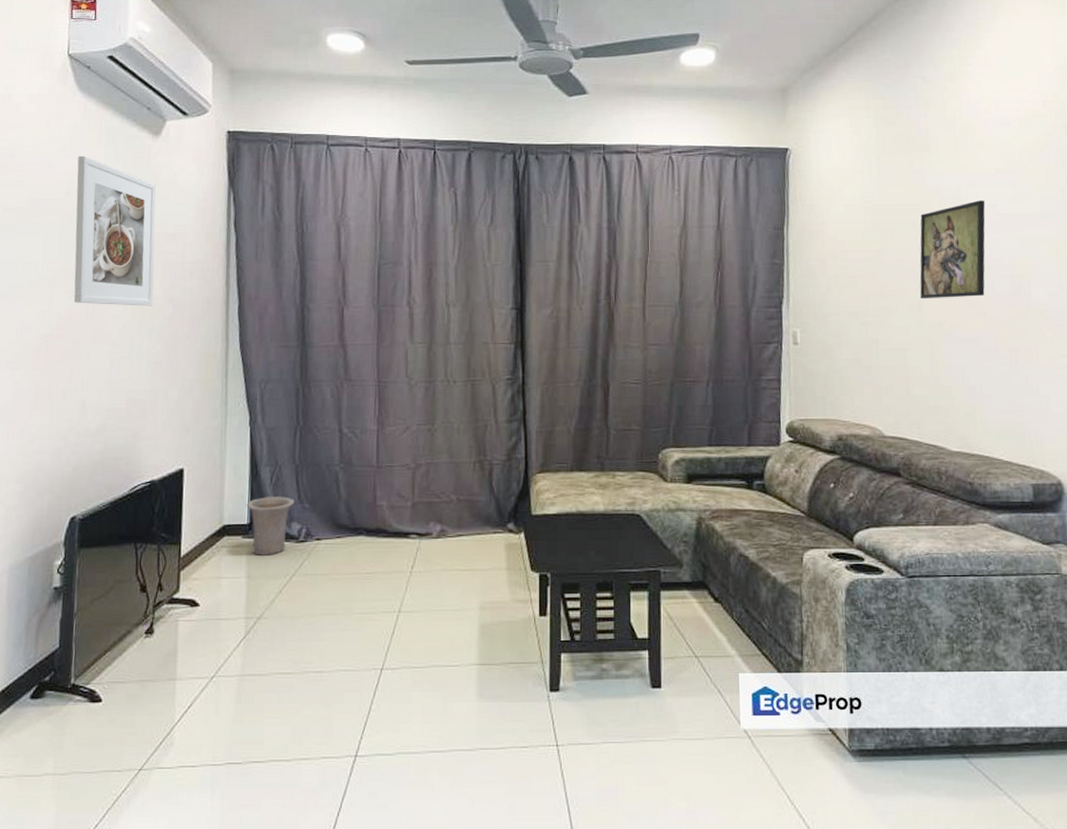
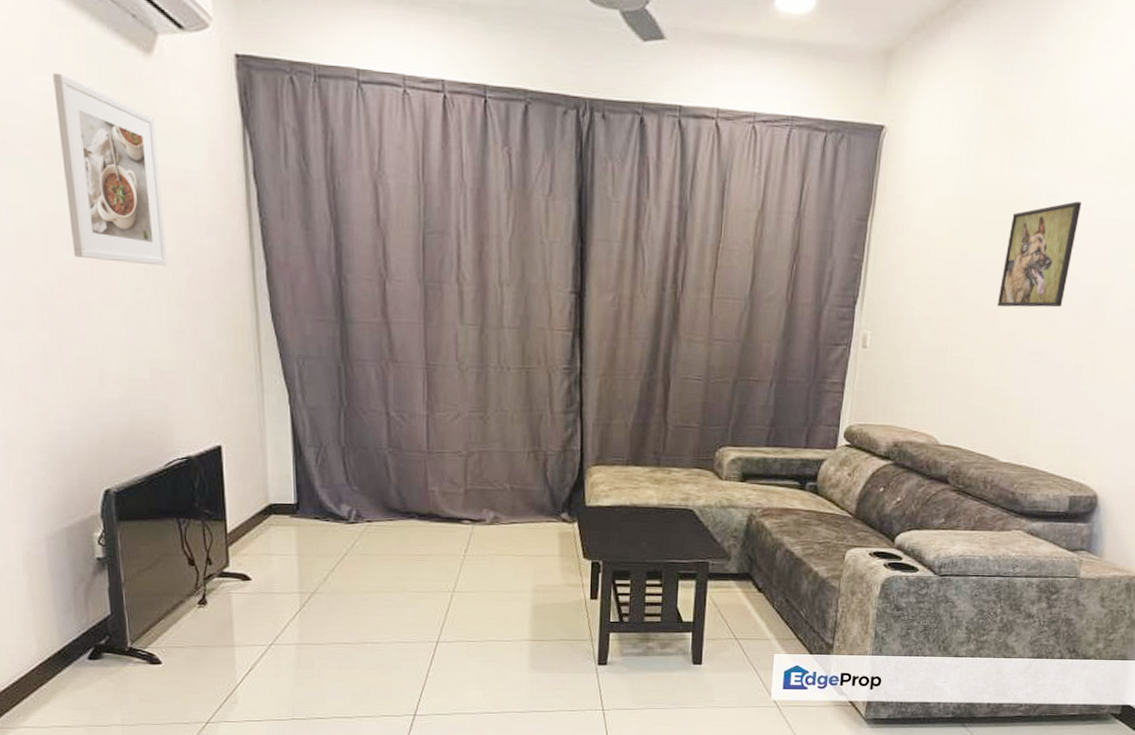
vase: present [246,497,295,556] -> none [292,477,343,535]

